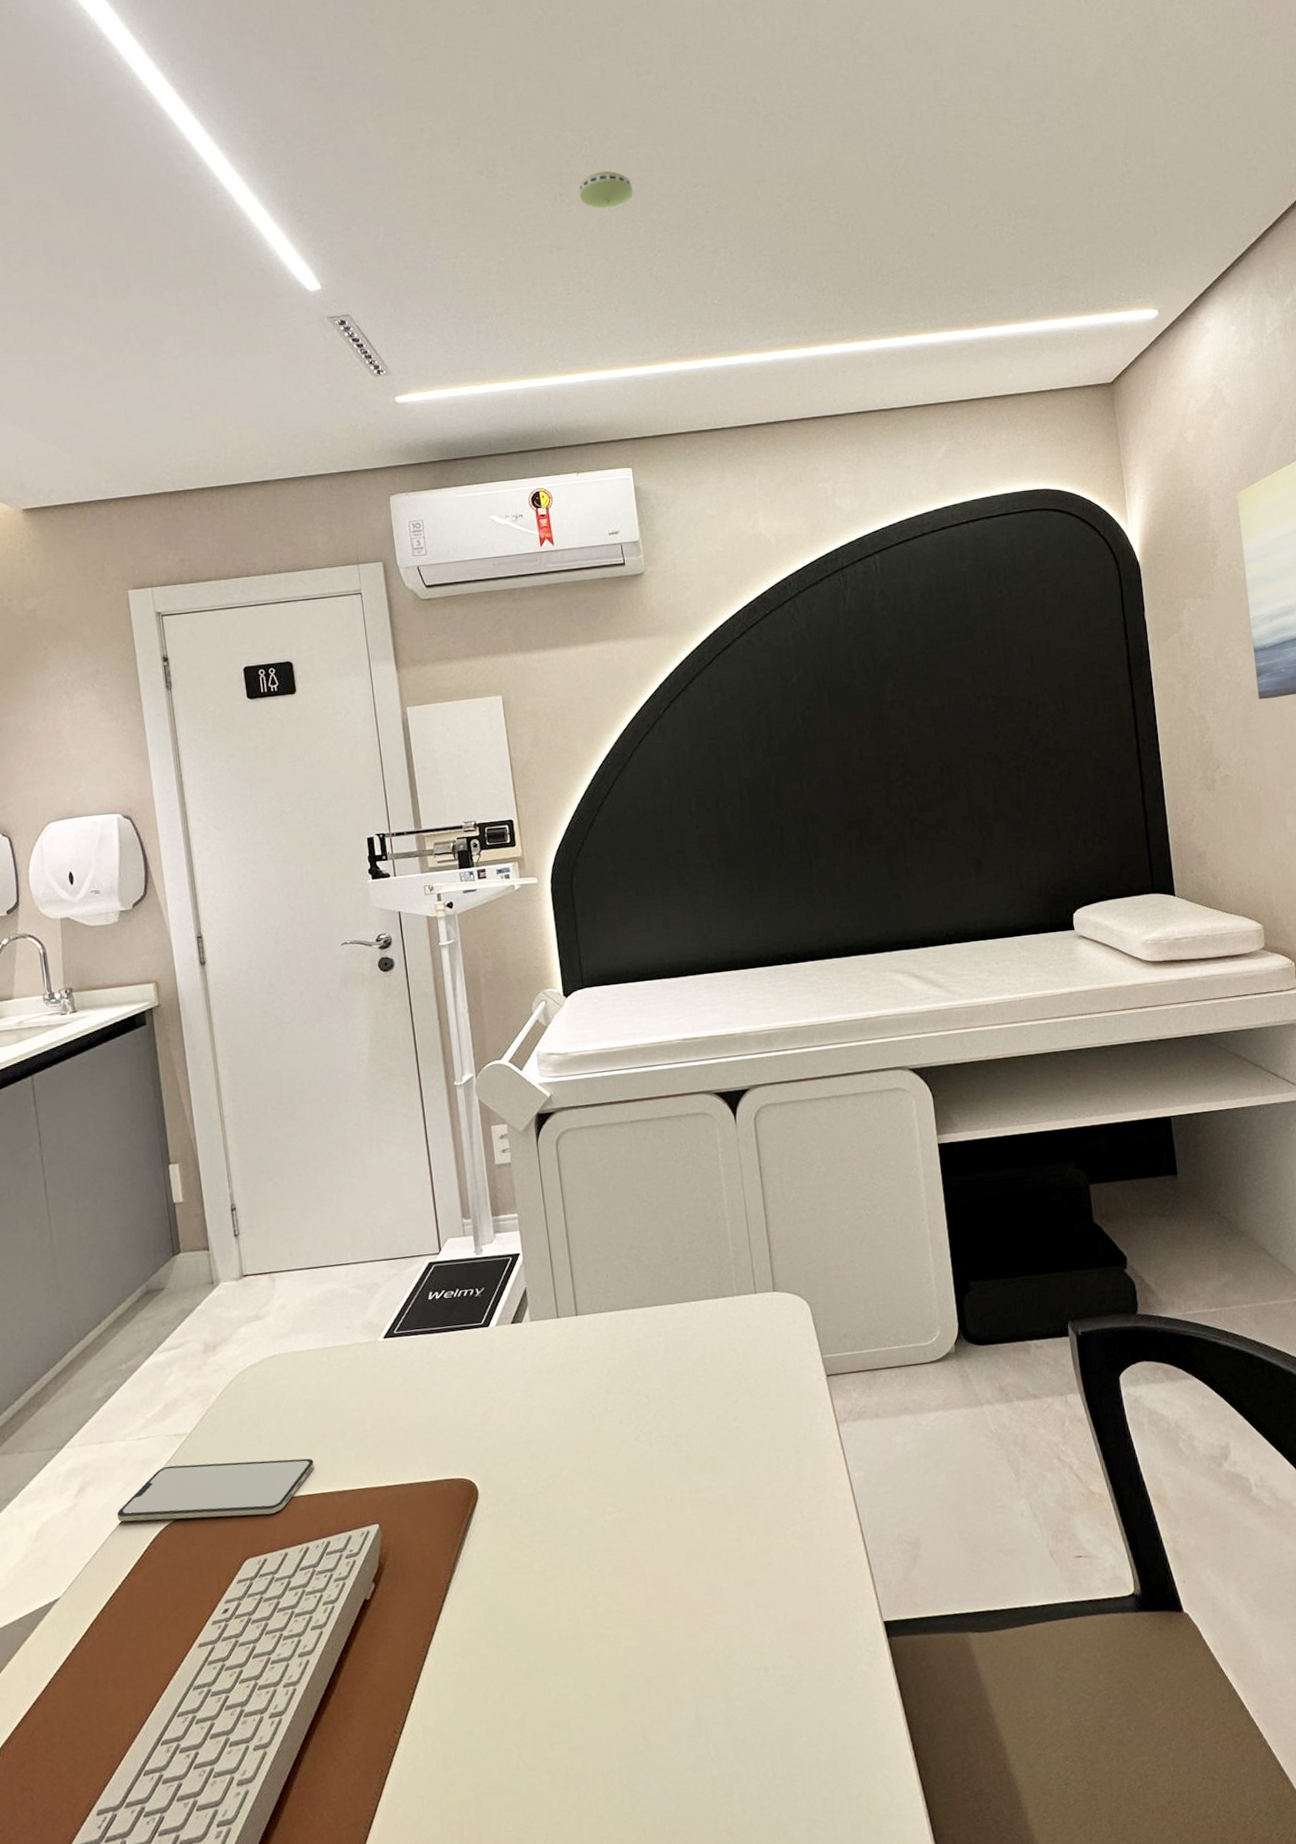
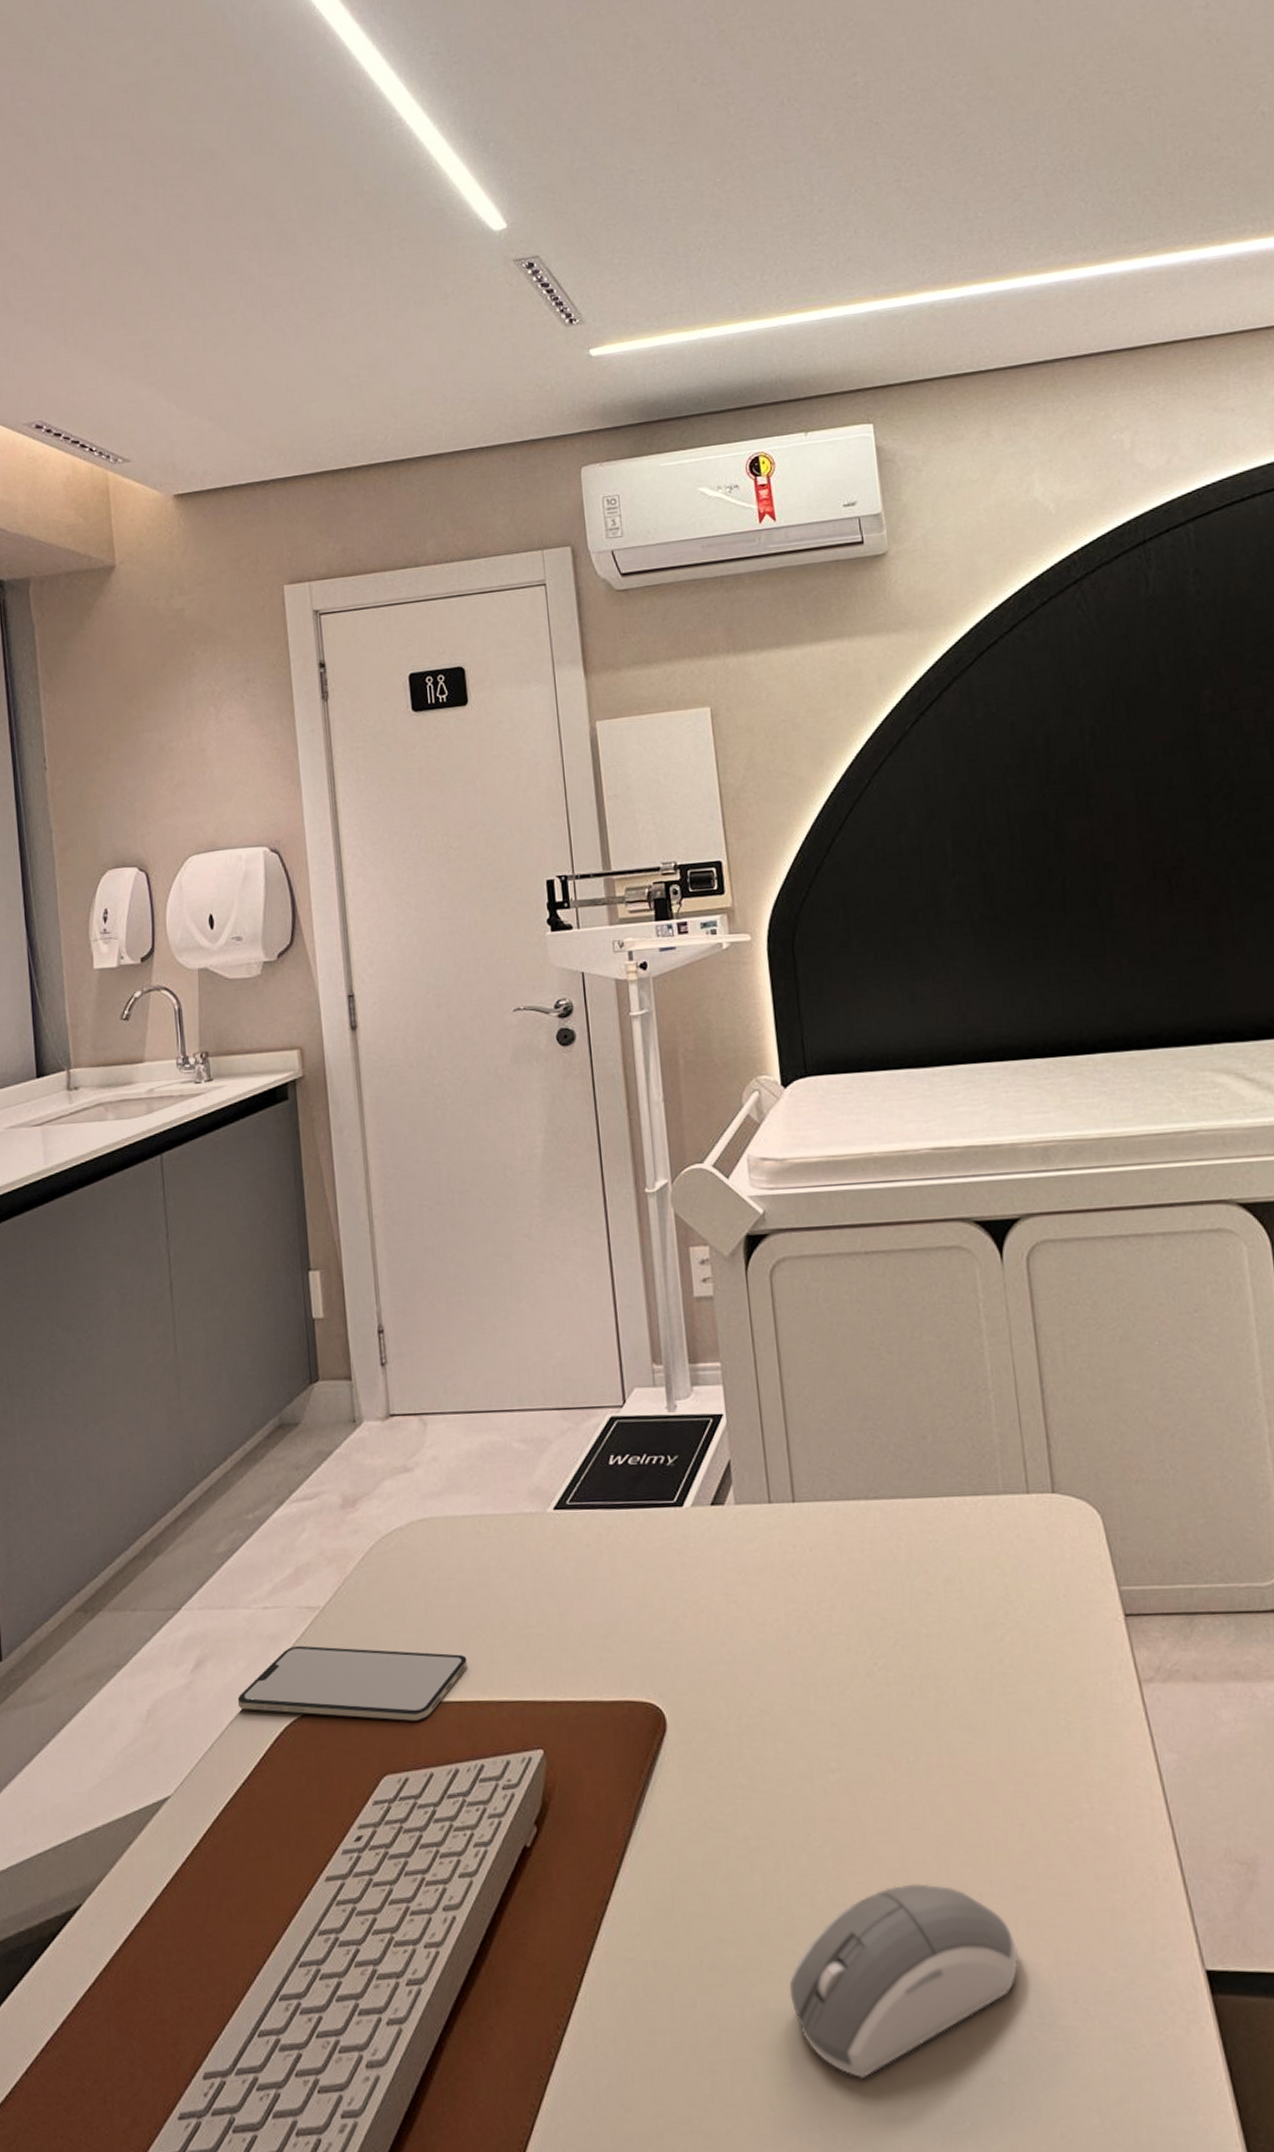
computer mouse: none [577,1586,750,1735] -> present [789,1883,1019,2079]
smoke detector: present [578,171,634,209] -> none [810,65,878,112]

